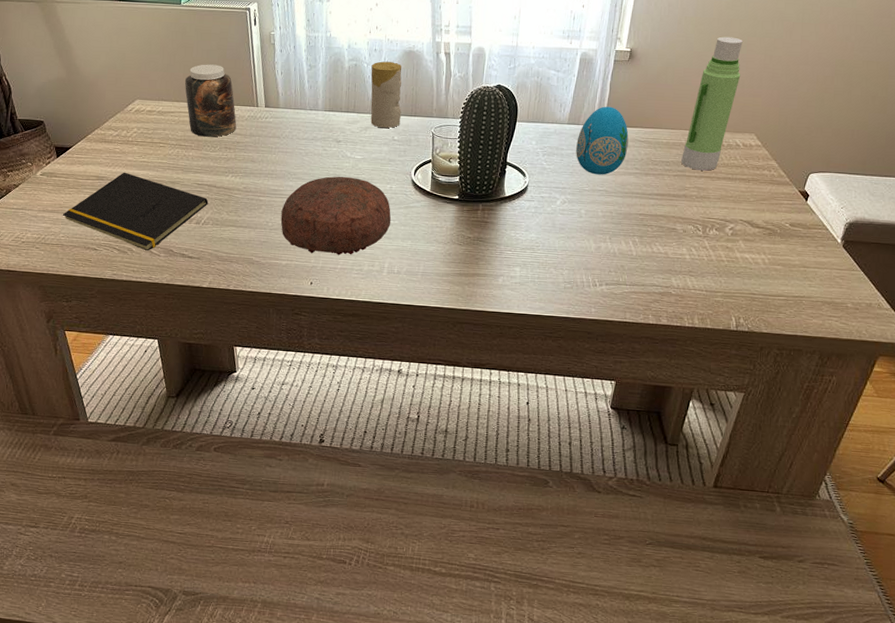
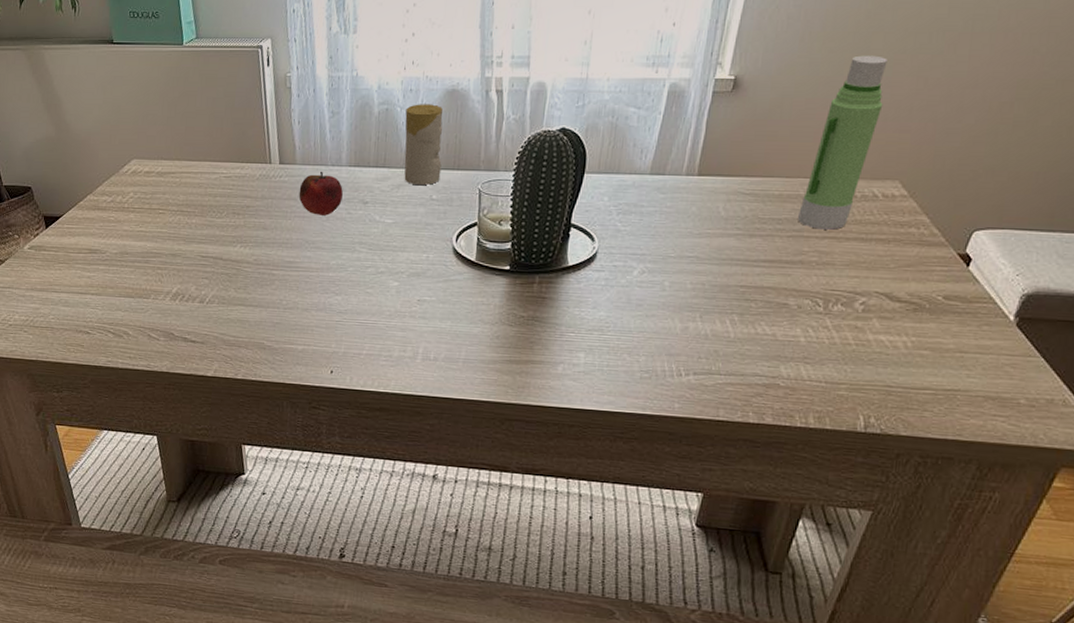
notepad: present [62,172,209,251] -> none [52,244,214,335]
jar: present [184,64,237,137] -> none [186,115,247,201]
decorative bowl: present [280,176,392,255] -> none [296,244,428,339]
fruit: none [282,114,320,152] -> present [298,171,343,216]
decorative egg: present [576,106,629,175] -> none [659,151,729,238]

